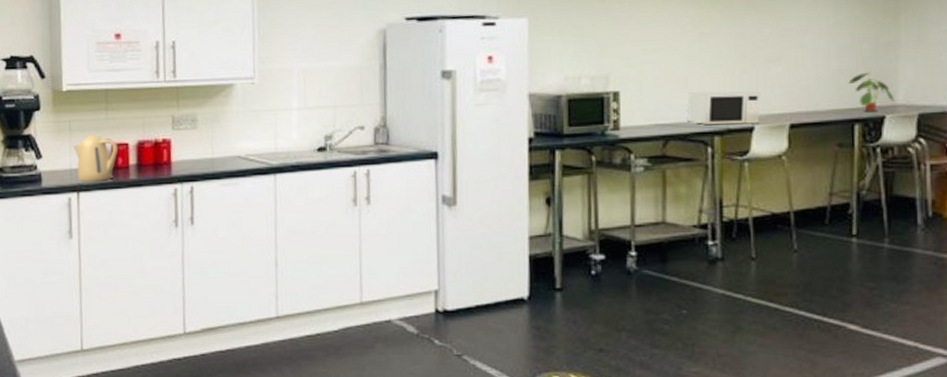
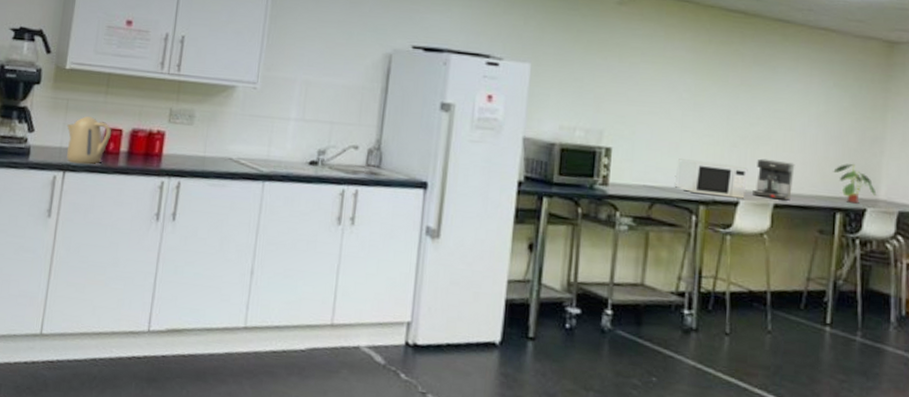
coffee maker: none [767,79,809,120] -> present [752,158,795,201]

